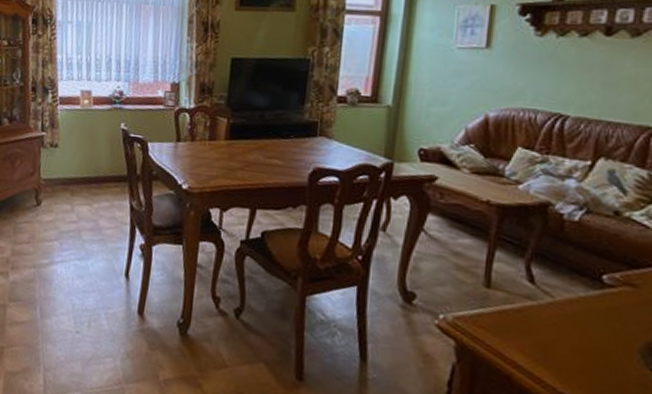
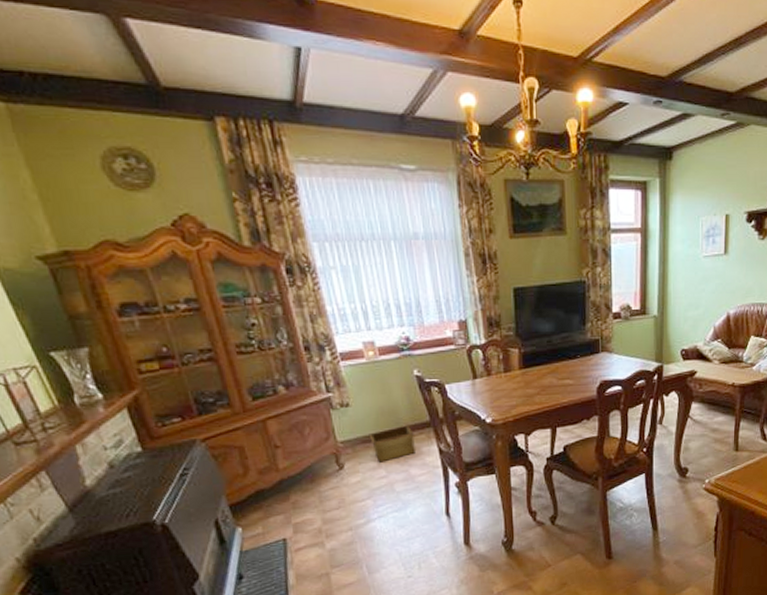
hamper: none [69,175,110,207] -> present [370,426,415,463]

